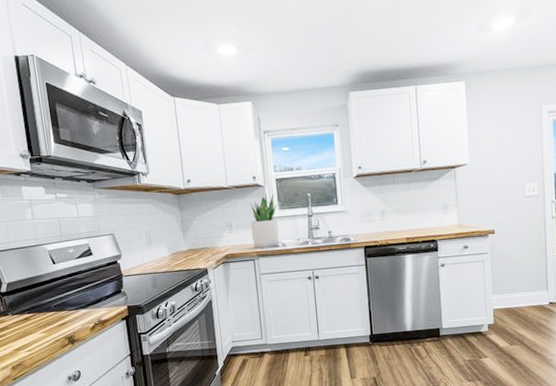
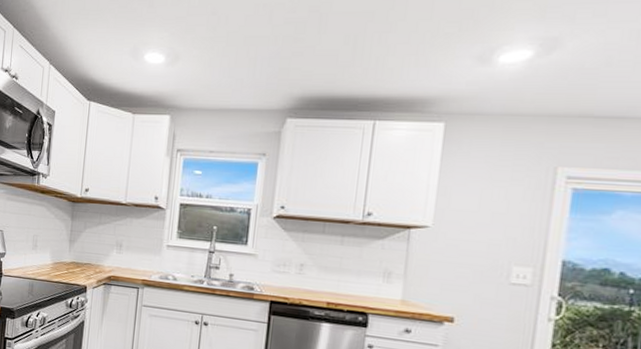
planter: present [249,193,279,249] -> none [141,218,176,279]

